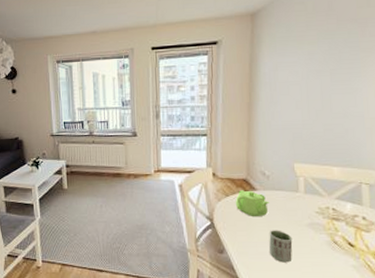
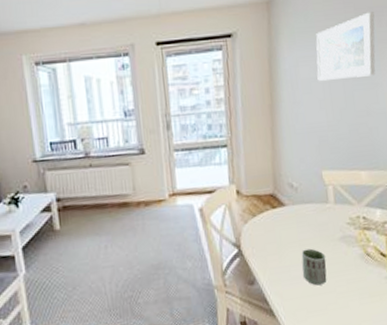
teapot: present [235,190,270,217] -> none [263,207,300,238]
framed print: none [295,22,358,84] -> present [316,10,376,81]

